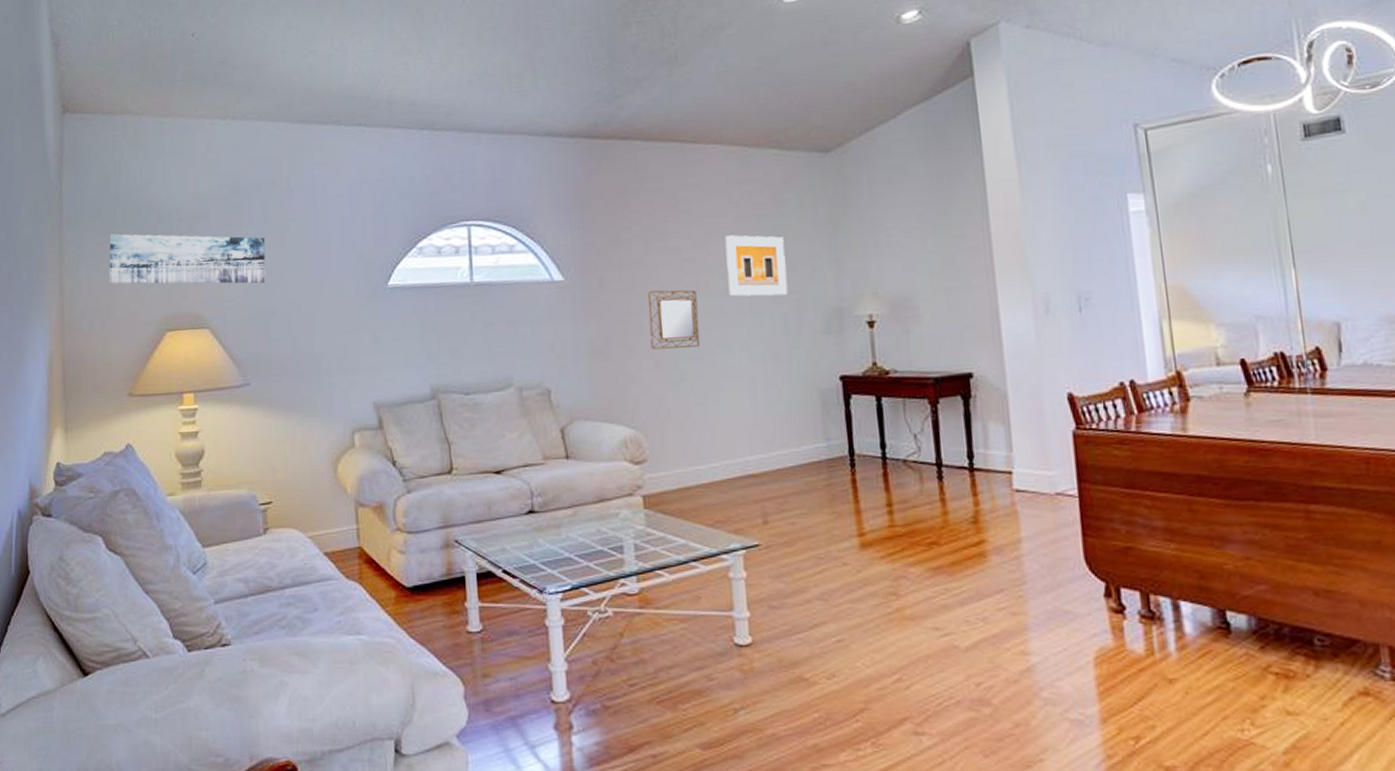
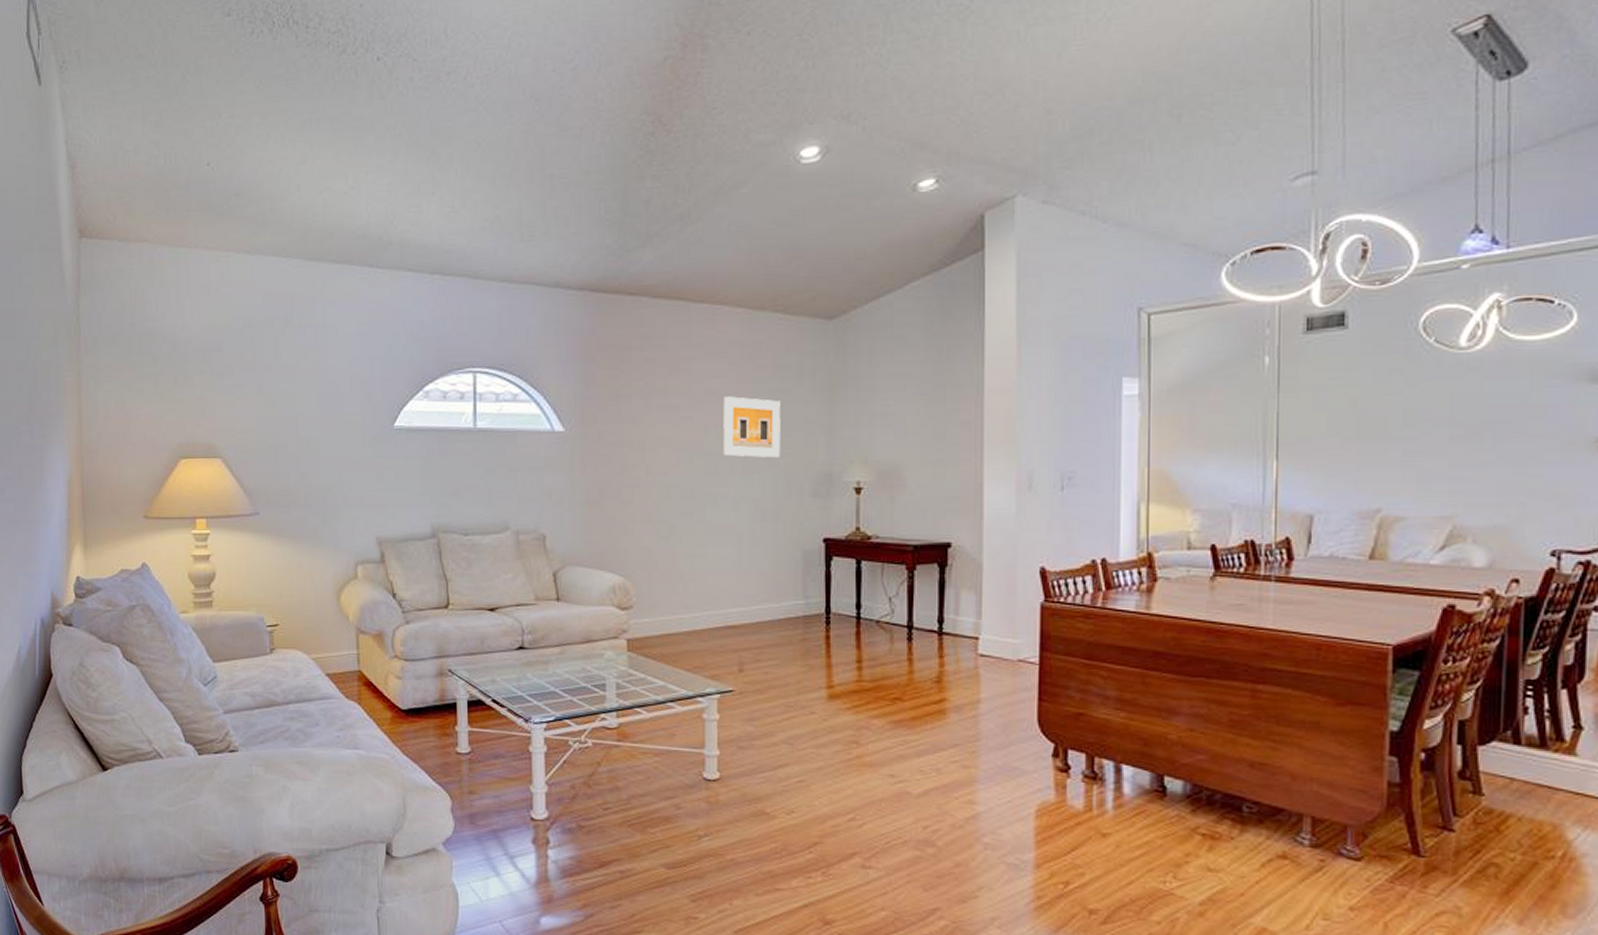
wall art: present [109,234,266,284] -> none [125,361,277,418]
home mirror: present [648,289,700,350] -> none [644,446,692,503]

